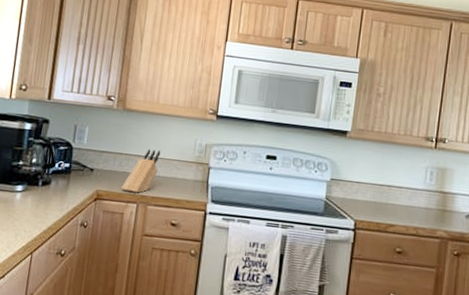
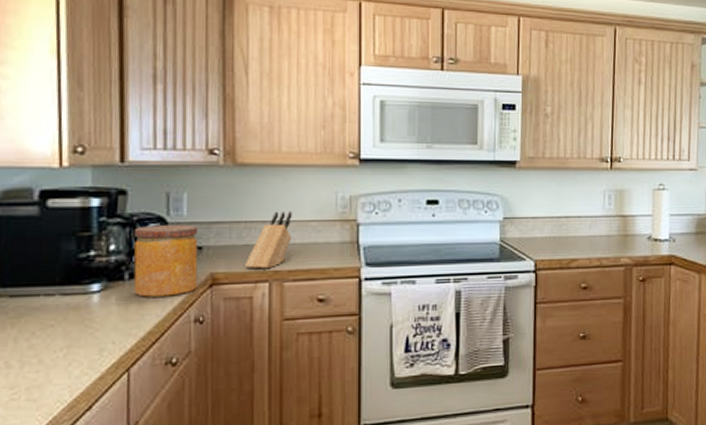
jar: none [43,148,93,204] -> present [133,225,198,297]

